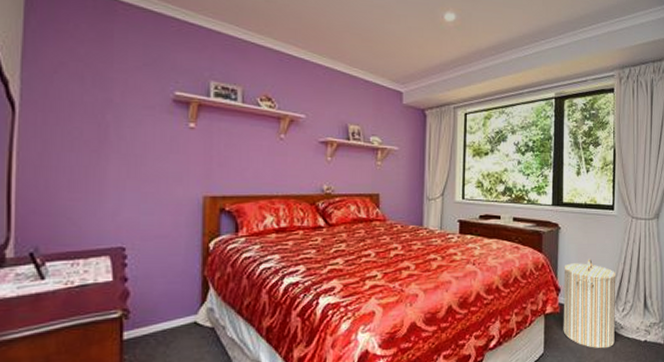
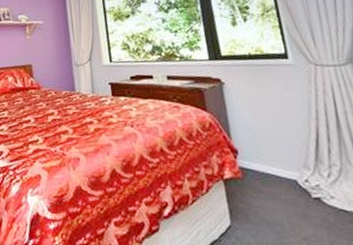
laundry hamper: present [563,259,616,349] -> none [237,115,326,223]

